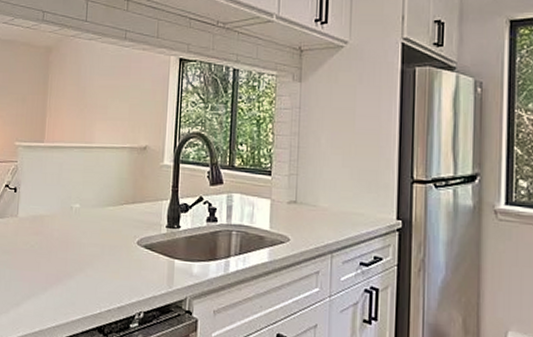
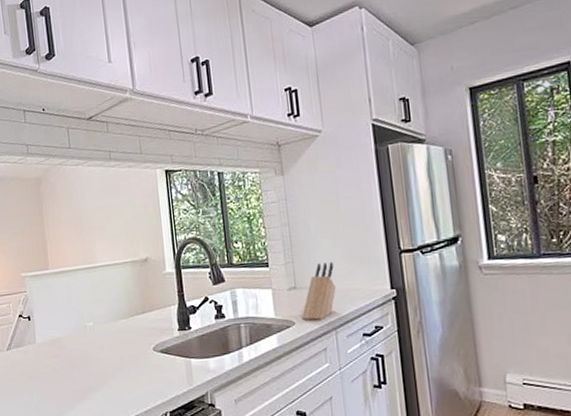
knife block: none [297,180,340,242] -> present [301,262,336,321]

